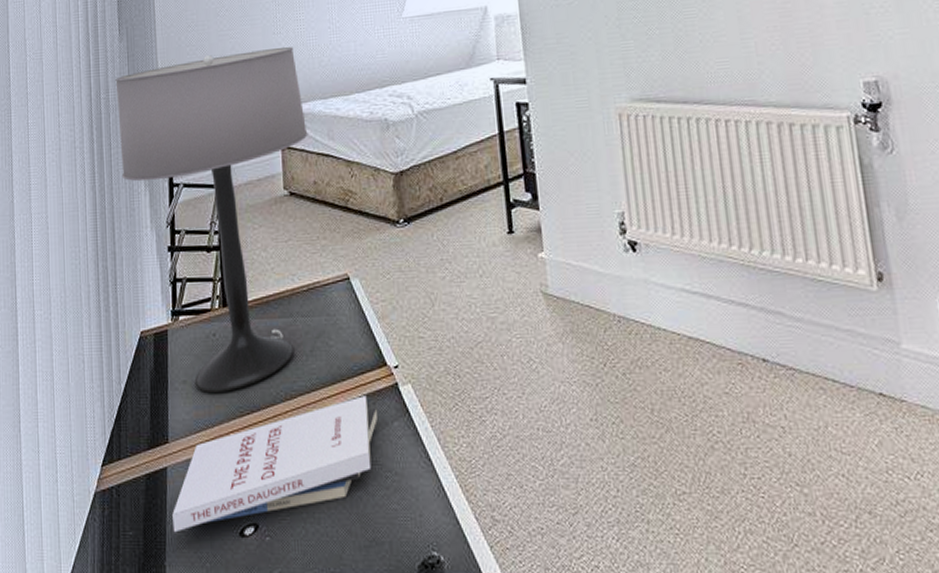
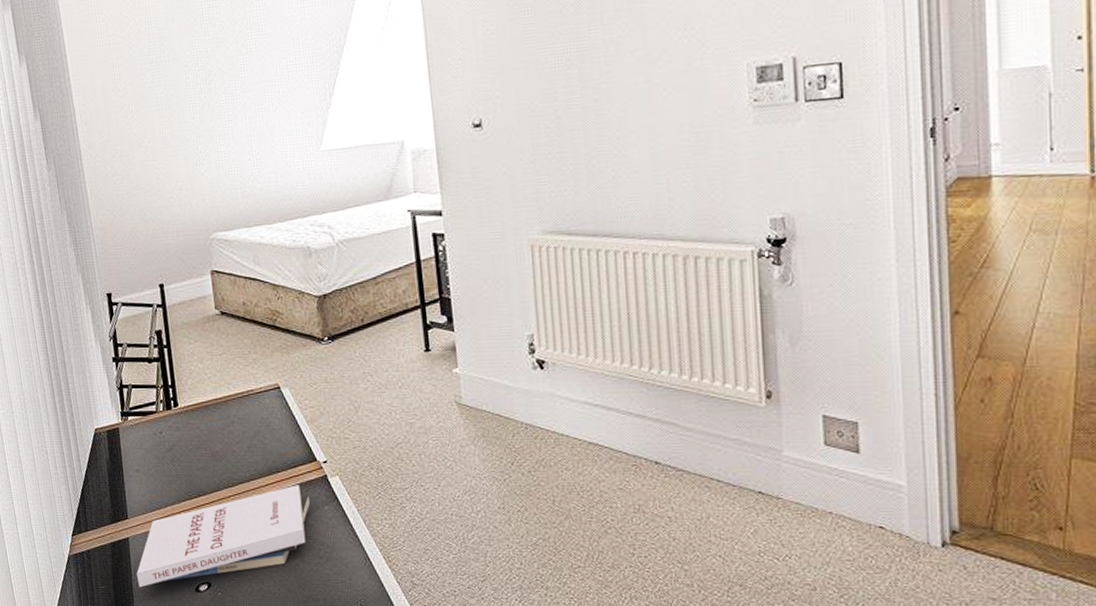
table lamp: present [115,46,308,394] -> none [48,177,235,481]

